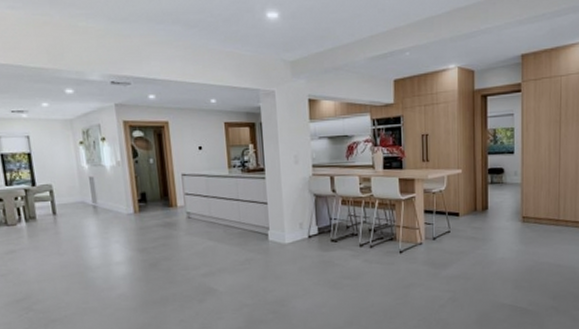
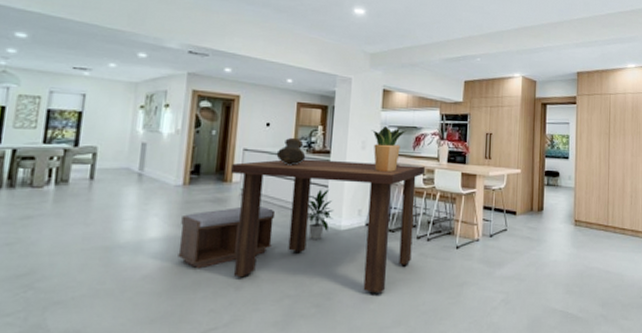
bench: none [139,227,225,287] -> present [178,206,276,269]
dining table: none [174,175,361,301] -> present [231,159,425,295]
ceramic pot: none [213,158,242,186] -> present [276,137,306,165]
indoor plant: none [250,206,277,254] -> present [307,189,334,239]
potted plant: none [301,137,339,186] -> present [371,126,408,173]

